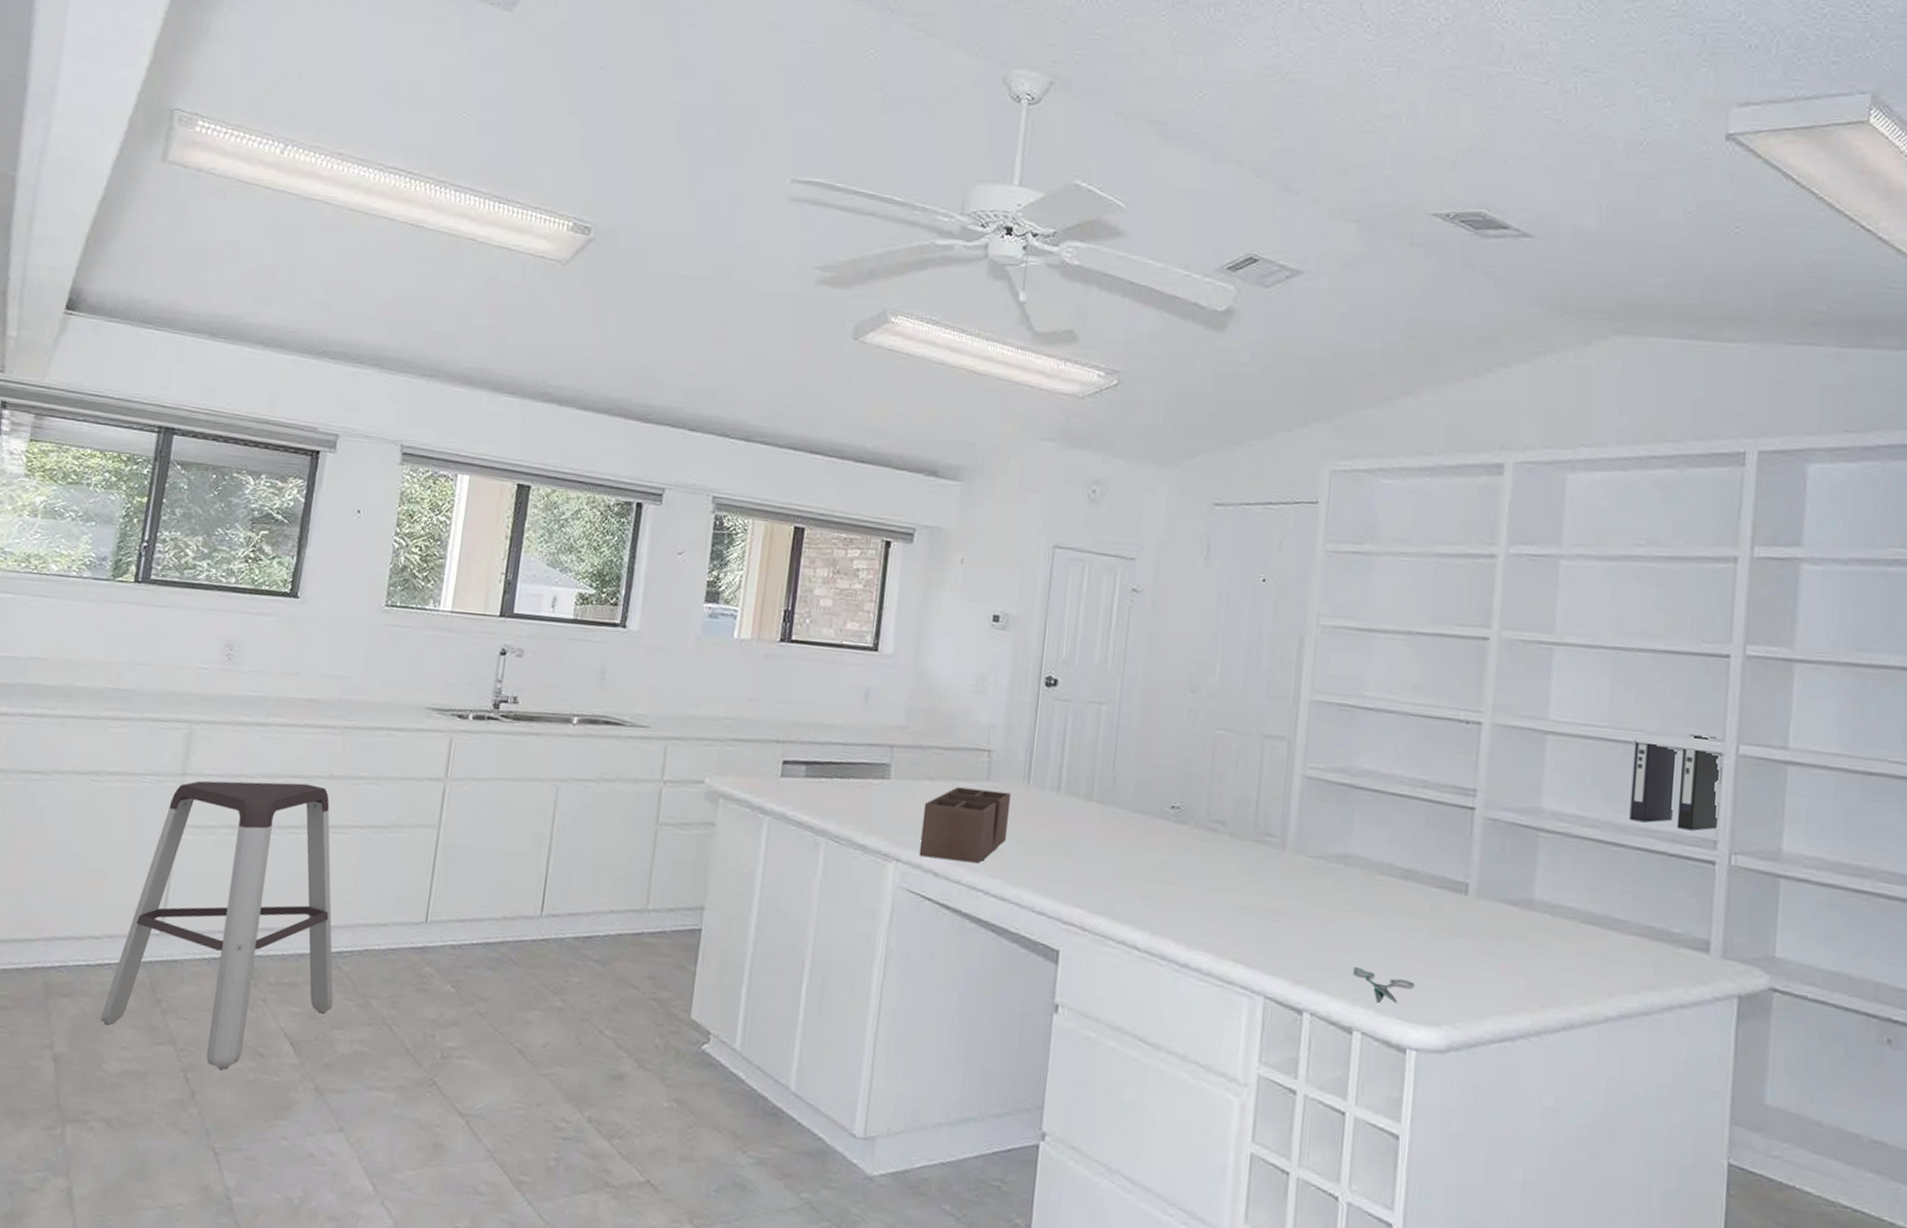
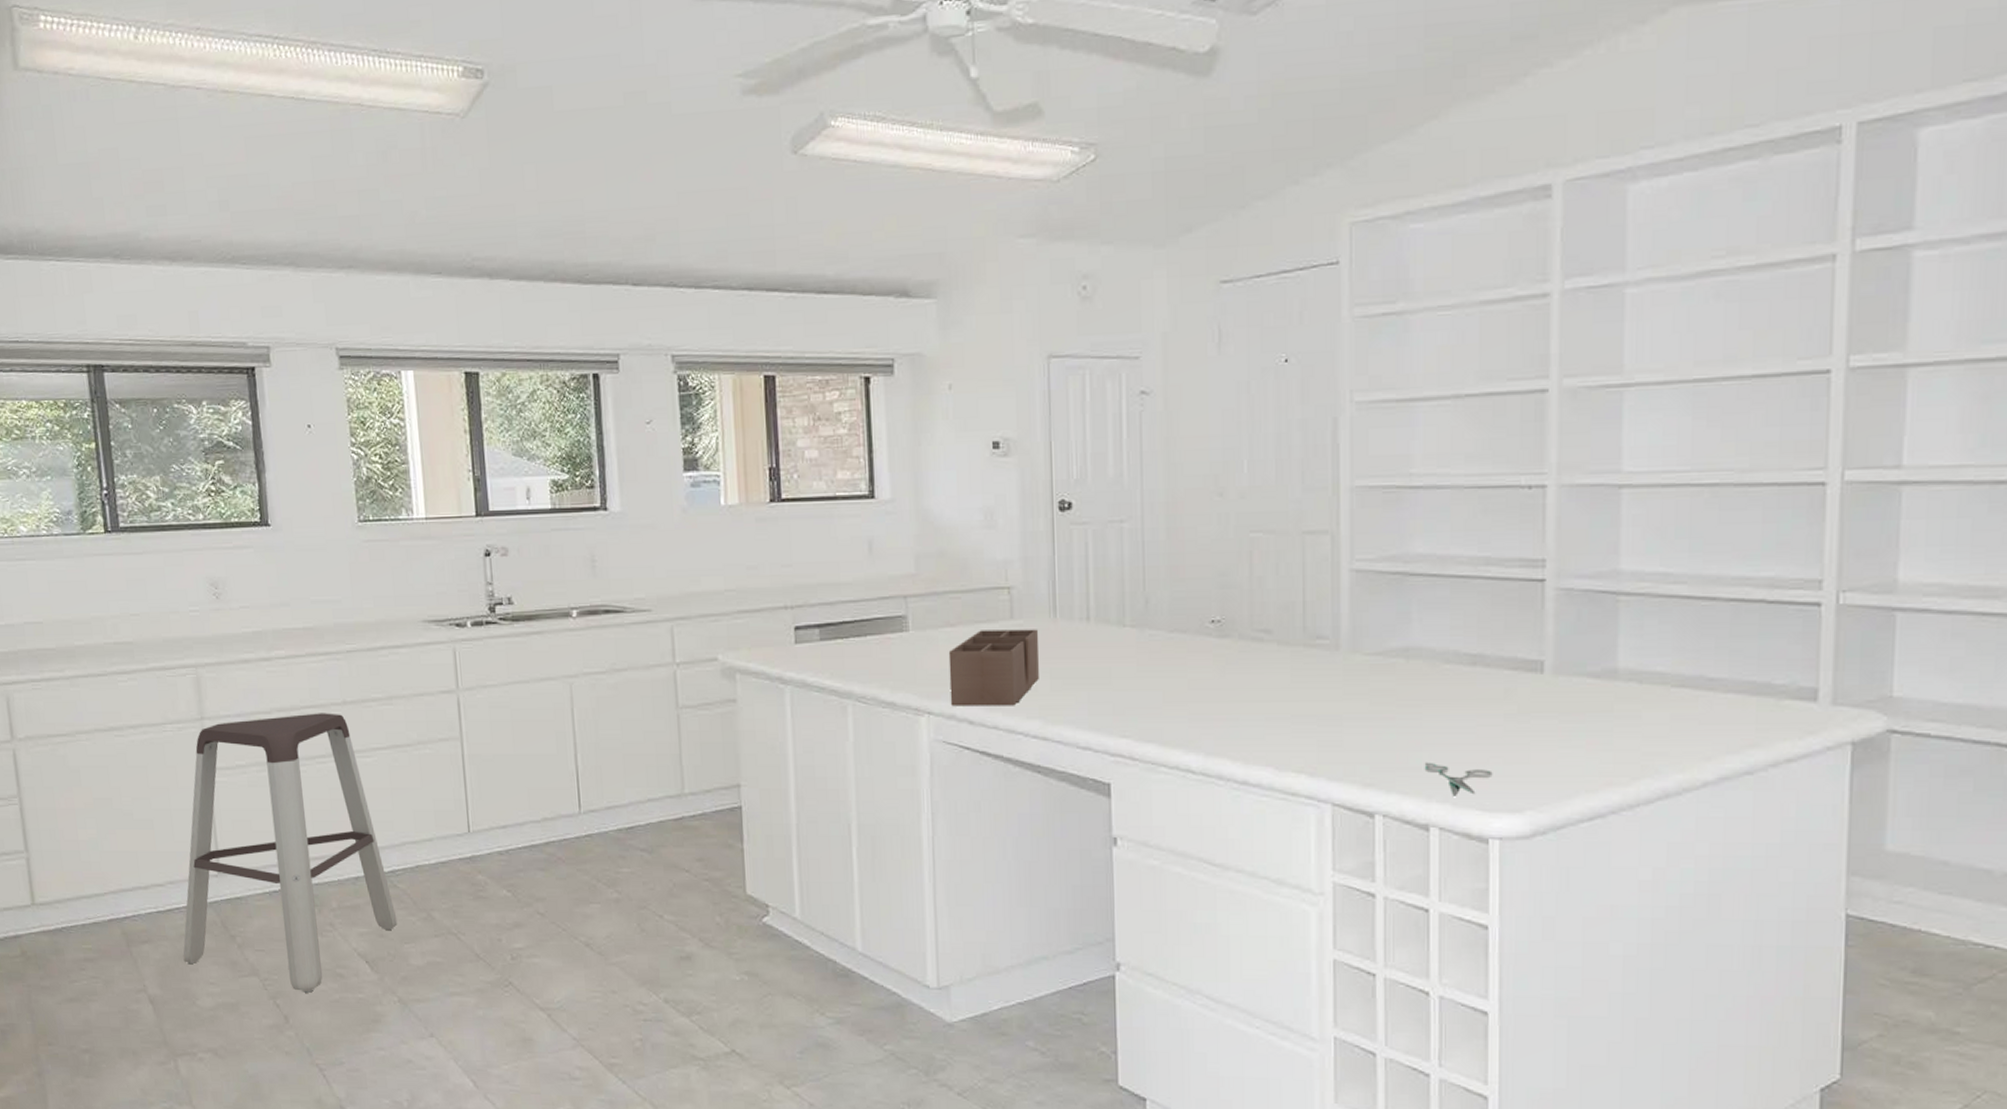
binder: present [1629,739,1679,823] -> none [1720,480,1774,571]
binder: present [1676,734,1722,831] -> none [1775,464,1825,573]

